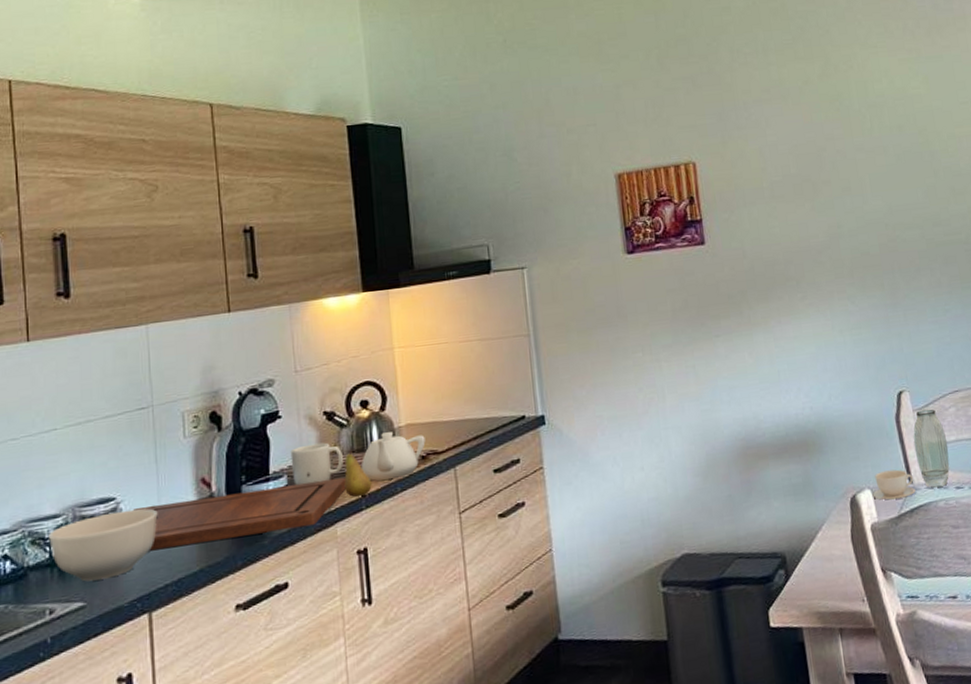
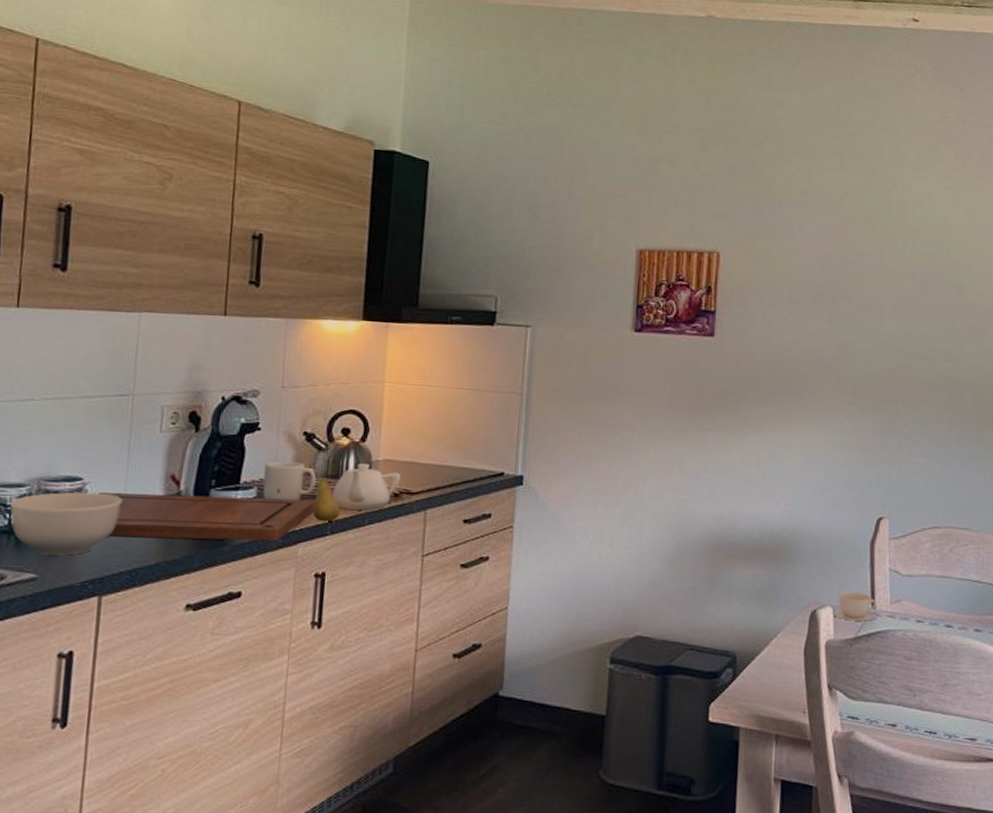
vase: present [913,409,950,488] -> none [883,539,917,617]

